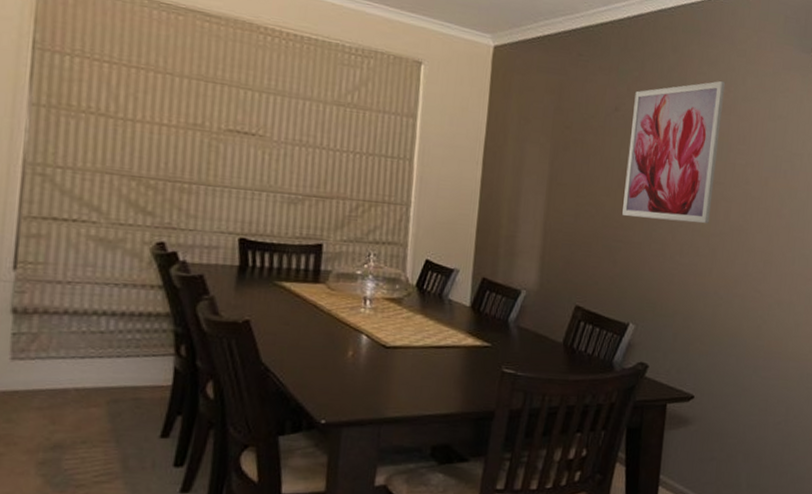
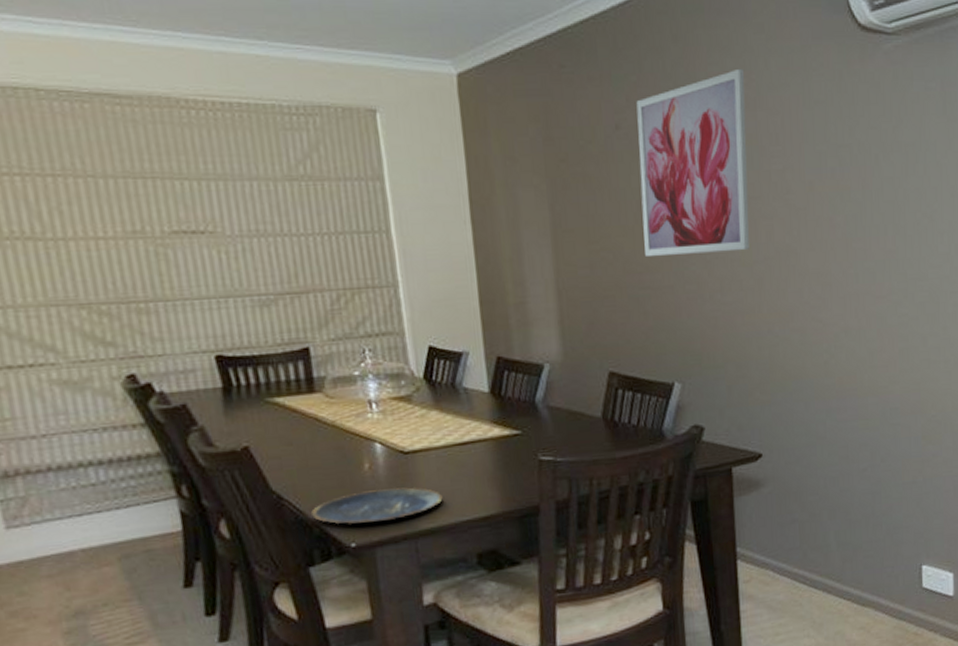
plate: none [292,375,412,405] -> present [311,487,443,525]

